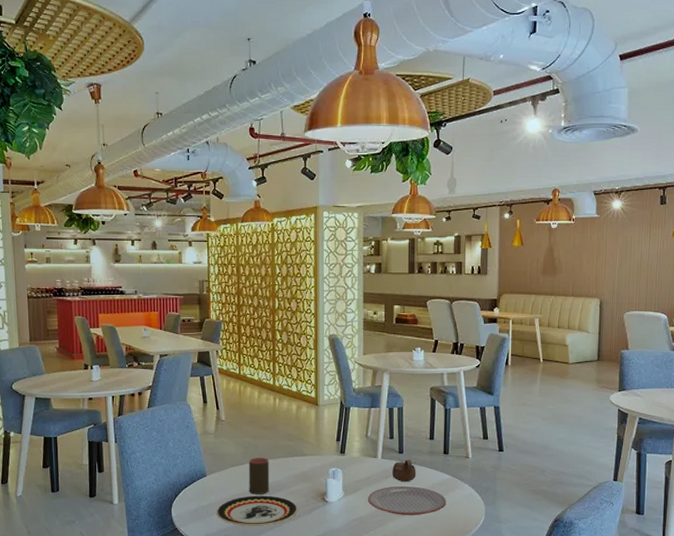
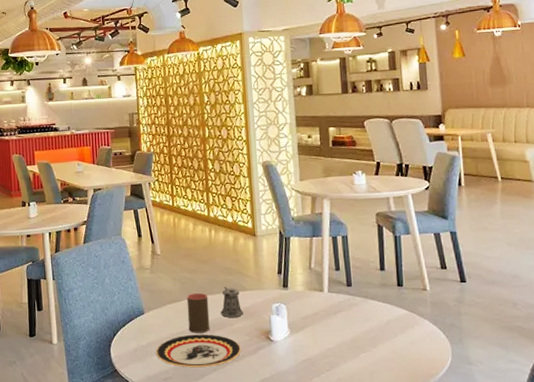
pepper shaker: none [280,452,302,481] -> present [221,287,244,318]
plate: present [368,485,446,516] -> none [317,322,406,357]
cup: present [392,460,416,481] -> none [341,293,369,317]

